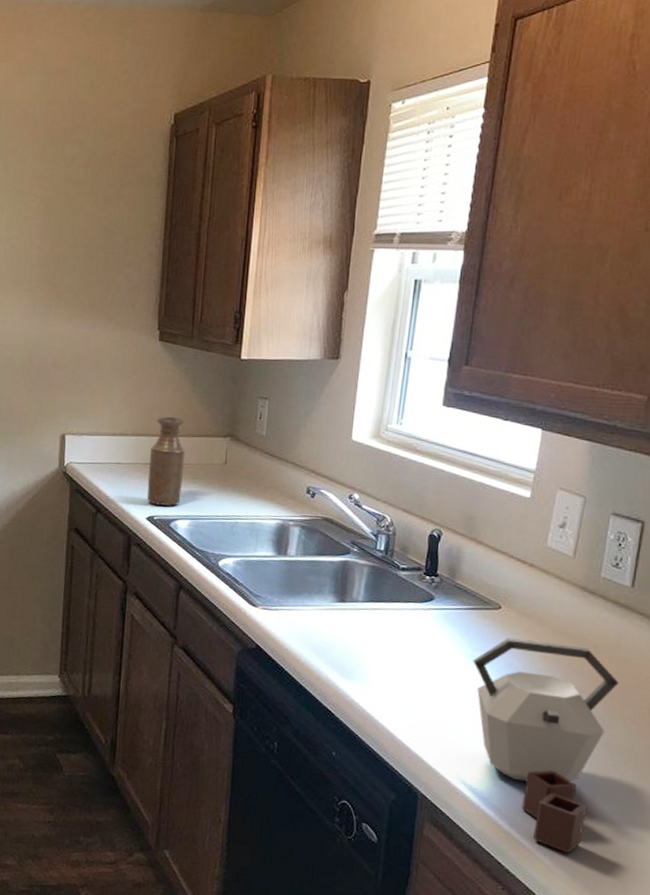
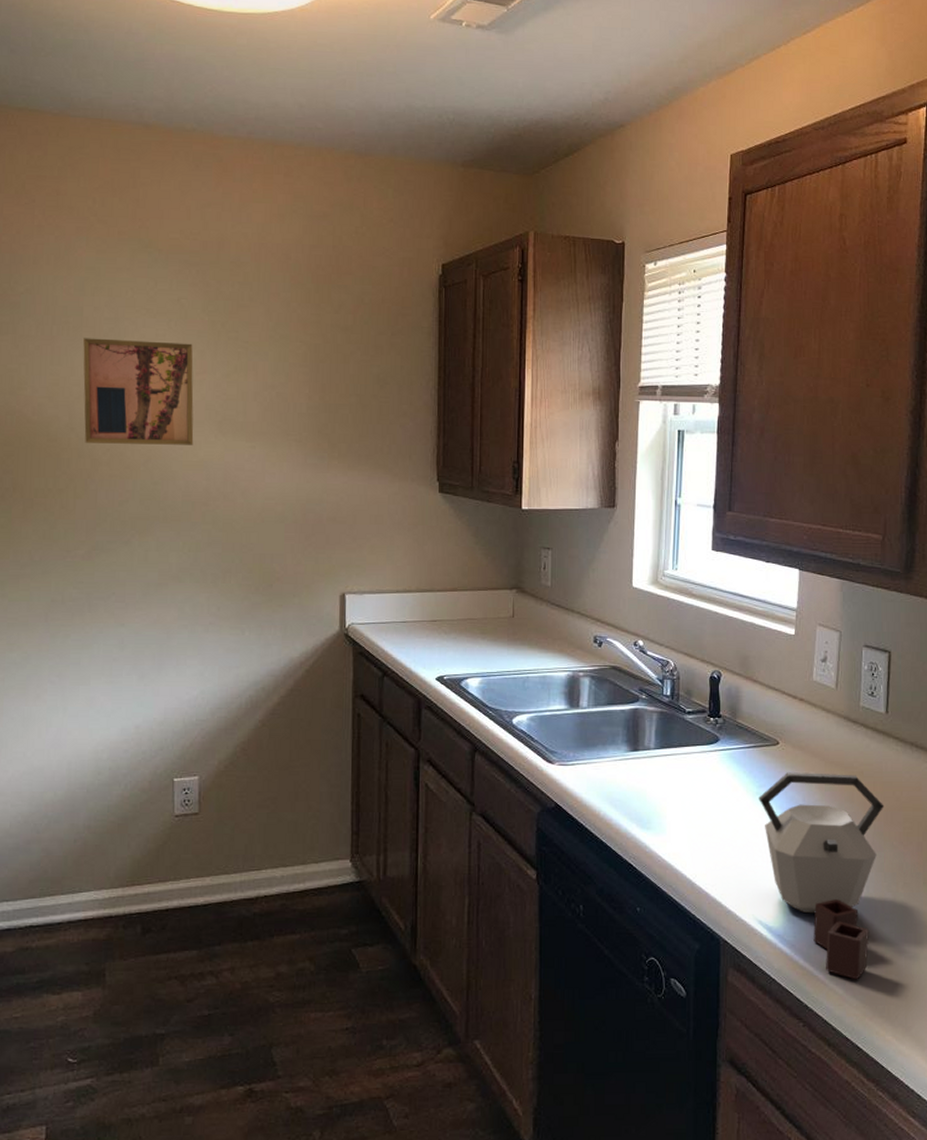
bottle: present [147,416,186,506] -> none [435,570,472,664]

